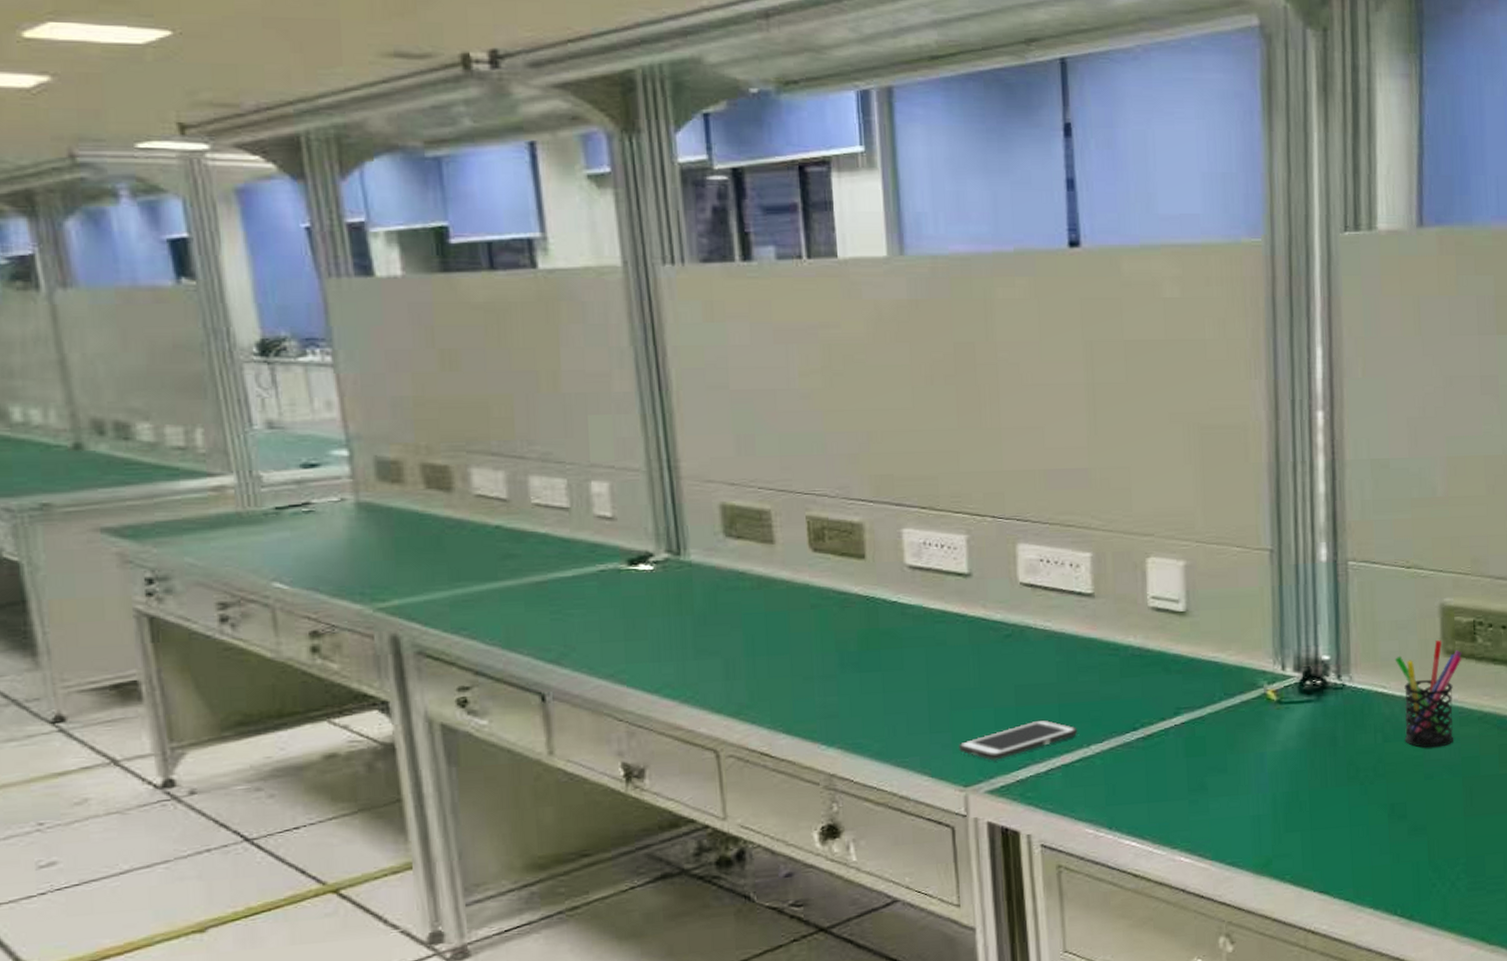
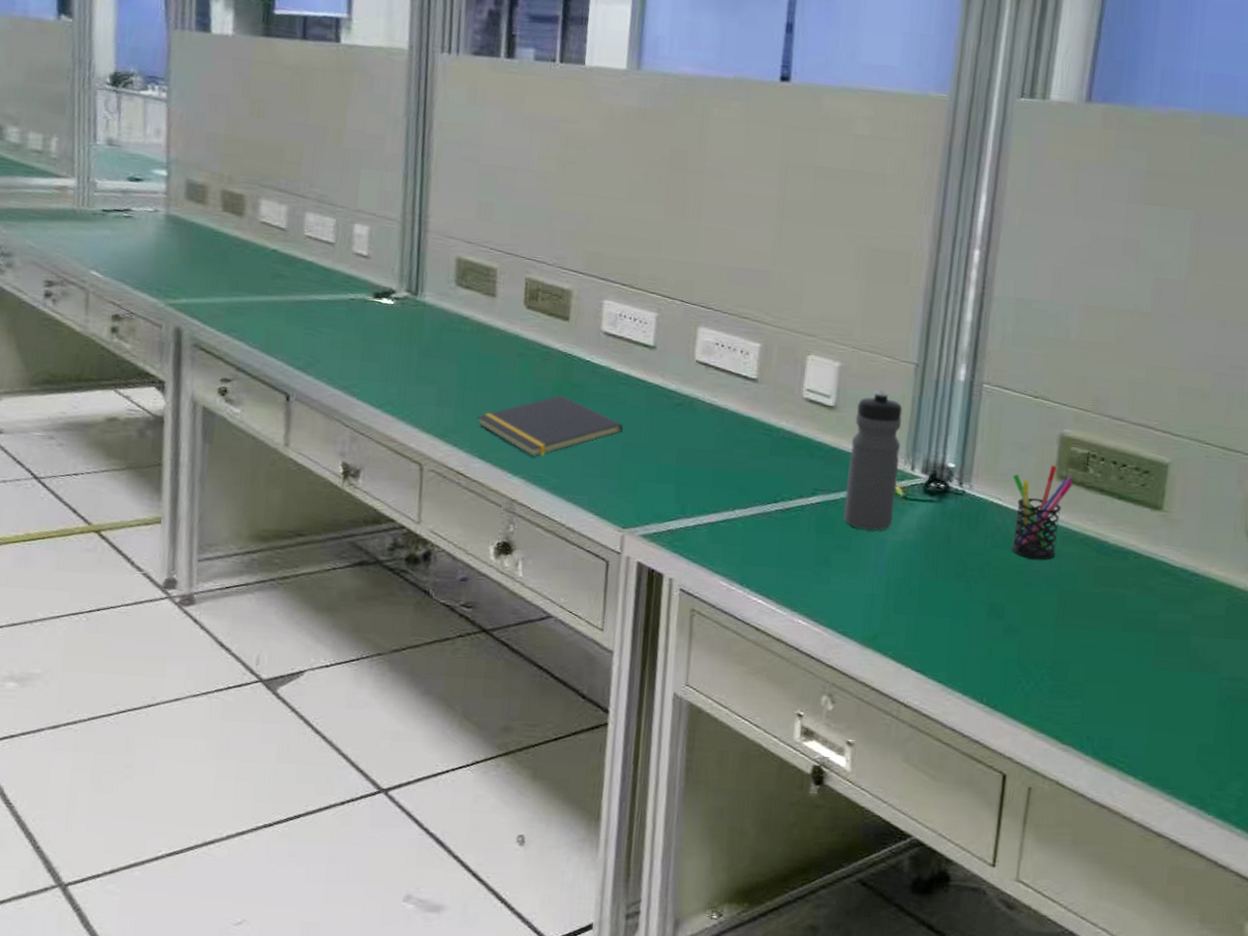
notepad: none [774,646,949,722] -> present [477,395,624,457]
cell phone: present [959,719,1078,761] -> none [623,480,727,510]
water bottle: none [1210,585,1270,745] -> present [844,390,903,531]

